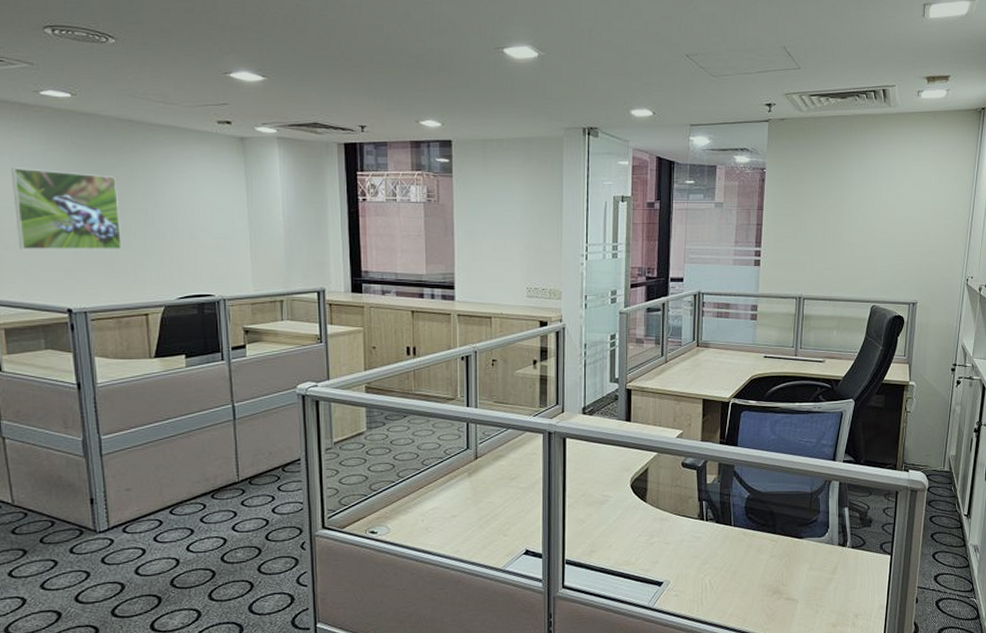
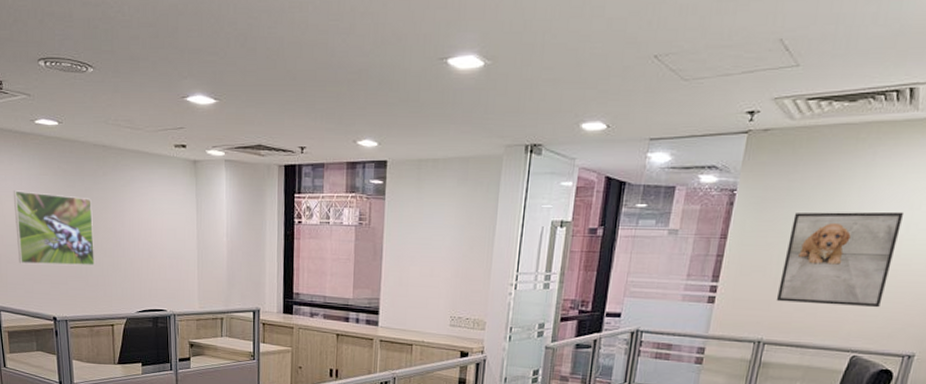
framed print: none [808,186,893,265] -> present [776,211,905,308]

